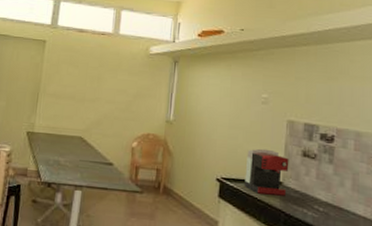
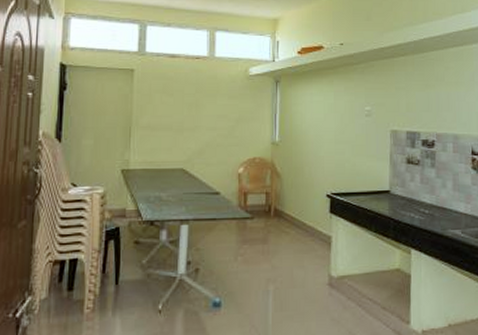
coffee maker: present [244,148,289,196] -> none [354,160,395,204]

